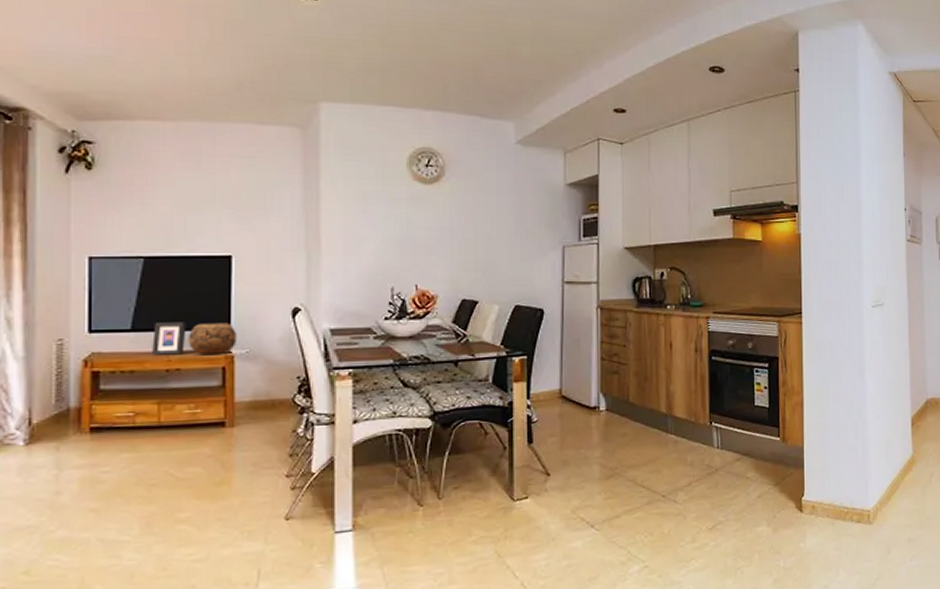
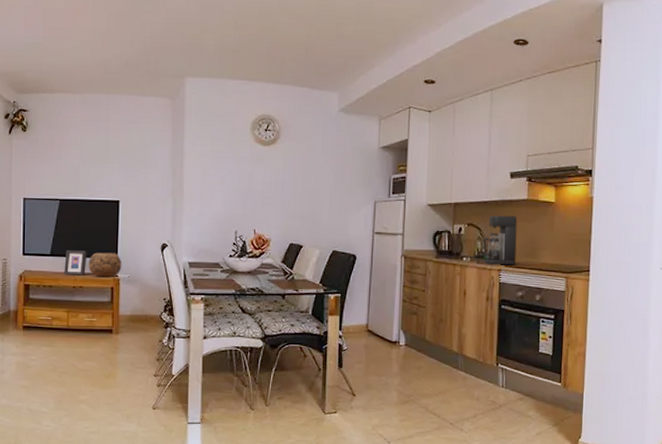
coffee maker: none [687,257,724,312] -> present [482,215,518,266]

